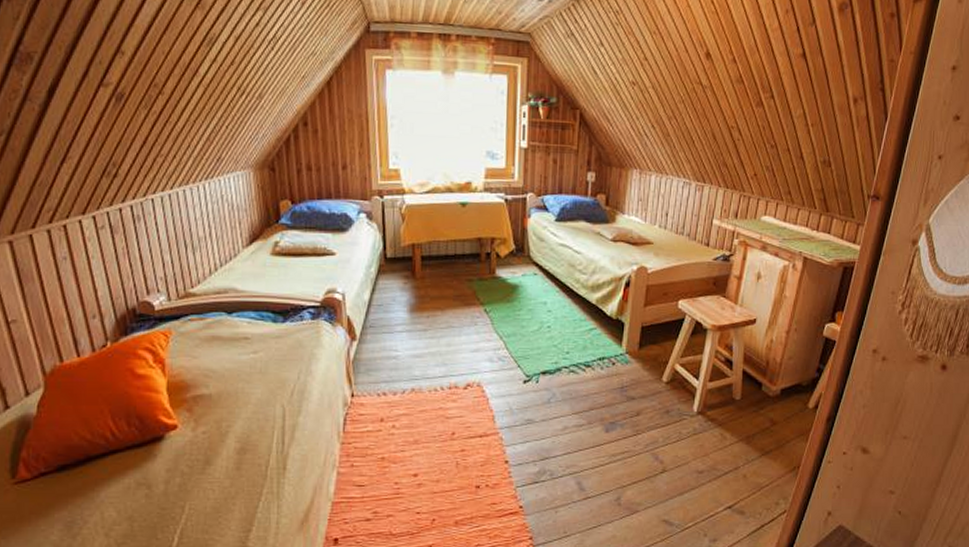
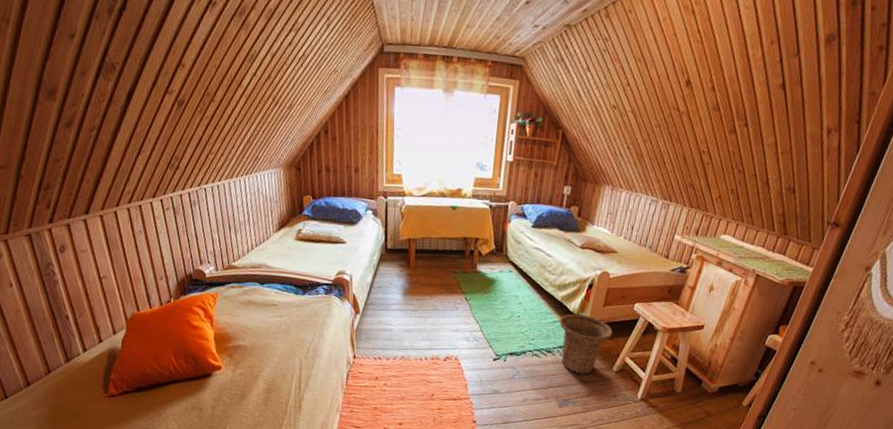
basket: none [596,318,658,390] -> present [559,313,613,375]

